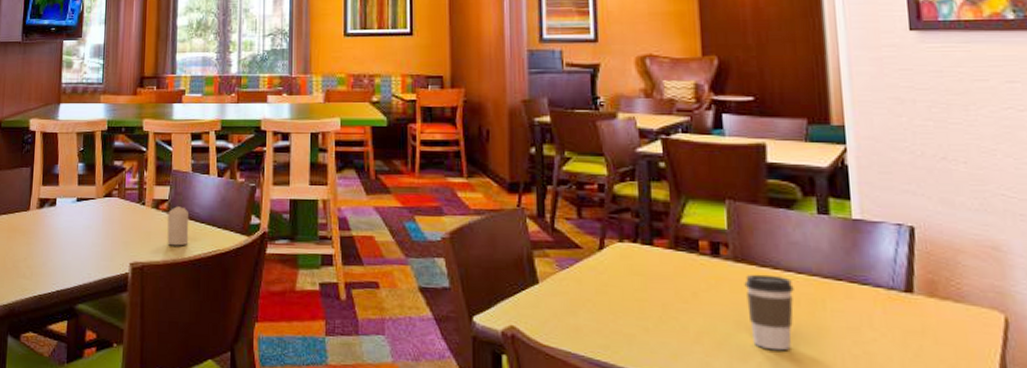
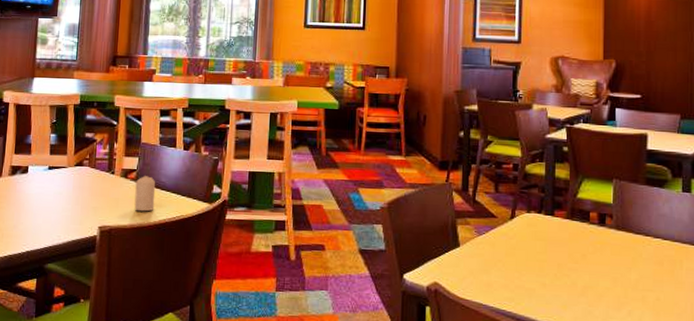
coffee cup: present [744,274,794,351] -> none [622,240,660,302]

